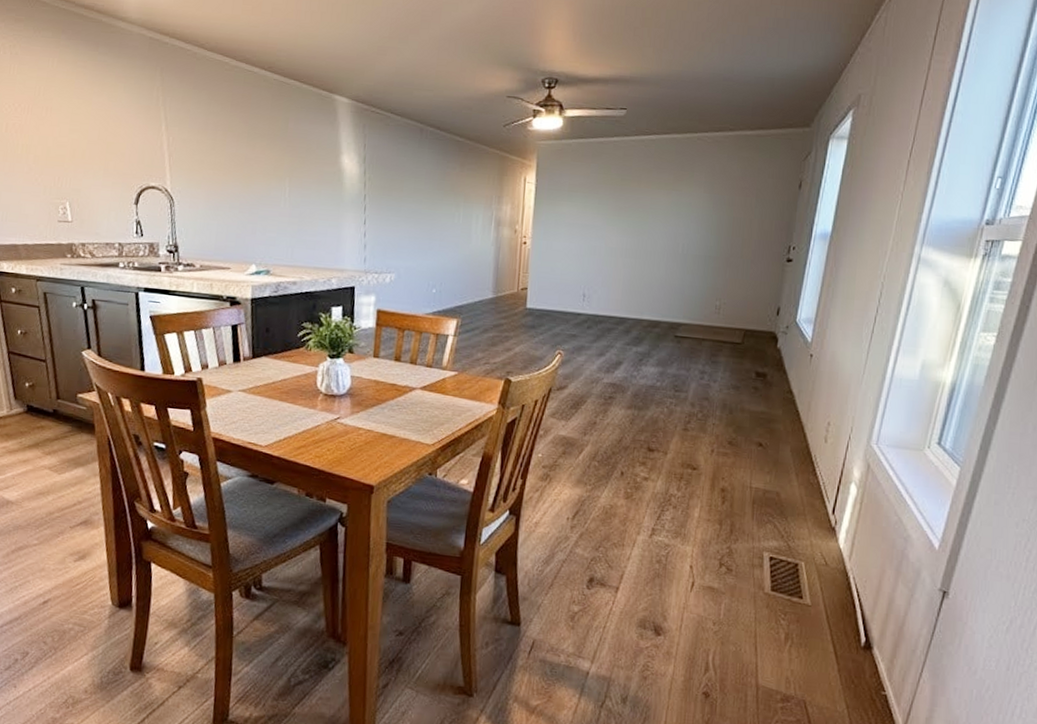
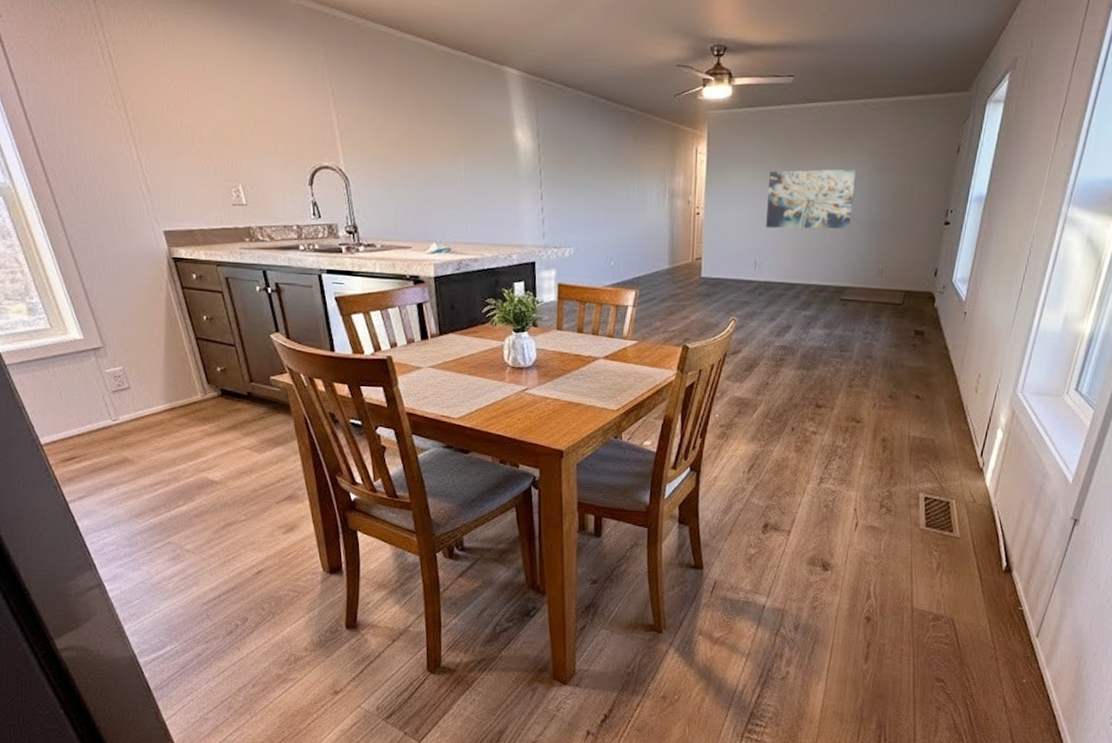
wall art: none [596,201,692,264] -> present [766,168,857,229]

